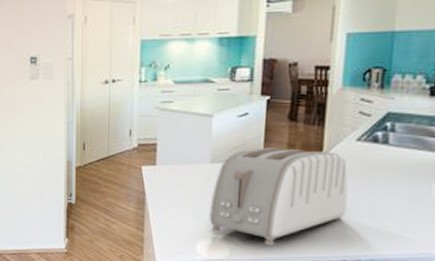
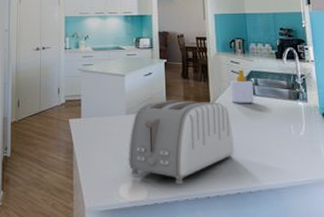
soap bottle: none [352,110,388,155] -> present [230,69,254,103]

